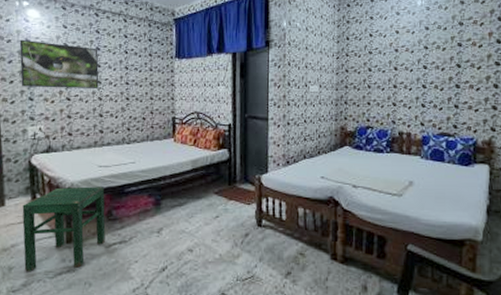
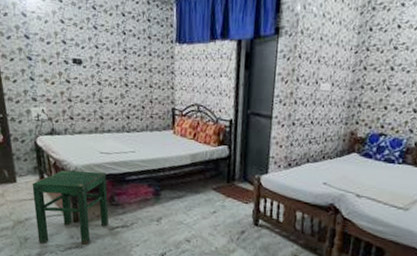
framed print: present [19,39,99,88] -> none [16,13,97,72]

